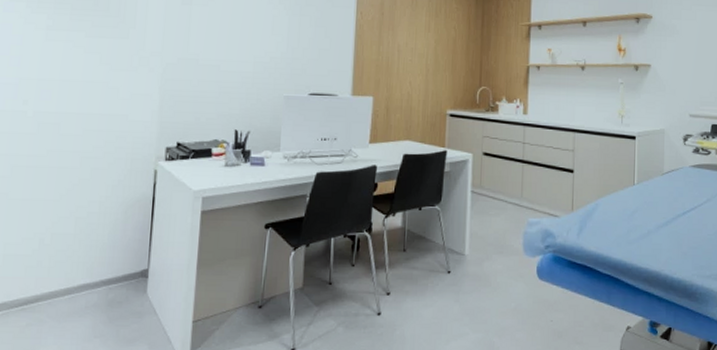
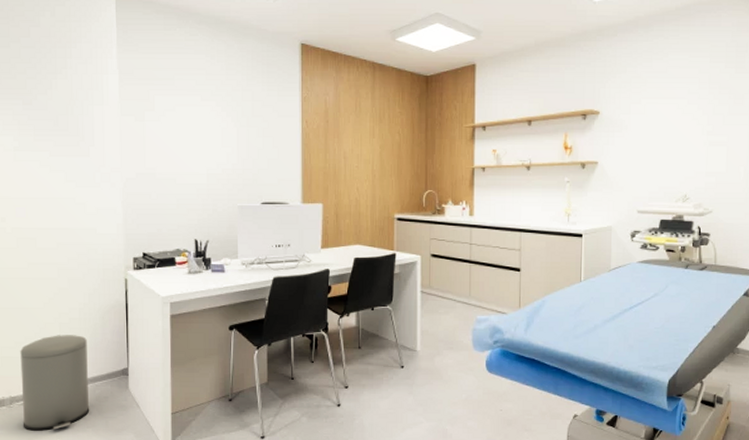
pedal bin: none [20,230,105,341] -> present [20,335,90,431]

